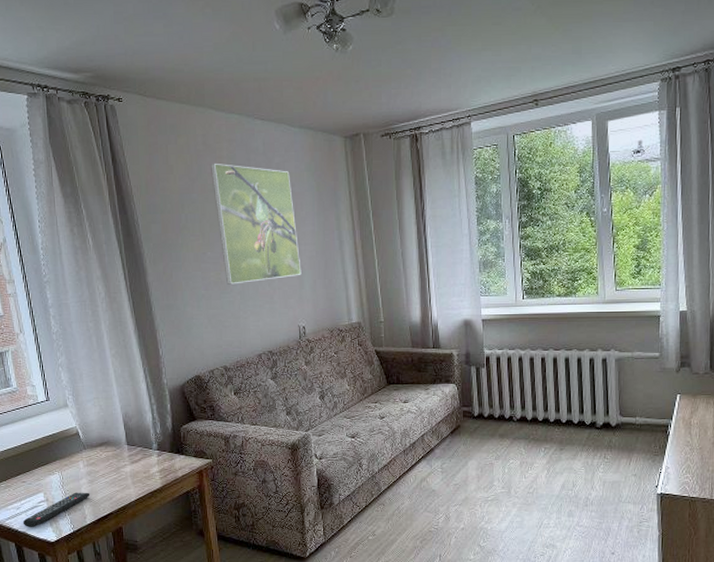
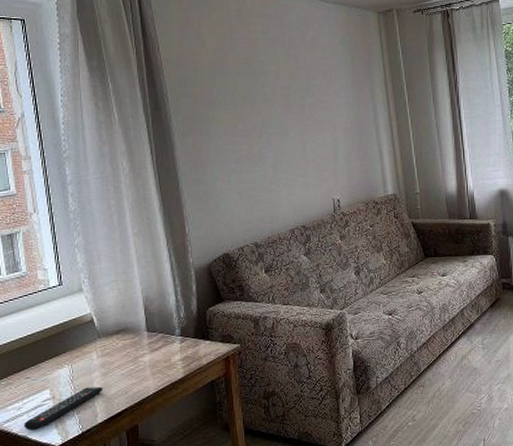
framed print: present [211,163,302,285] -> none [244,37,336,158]

